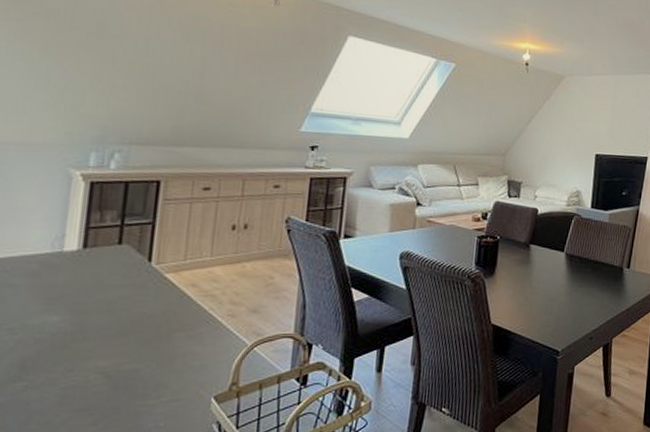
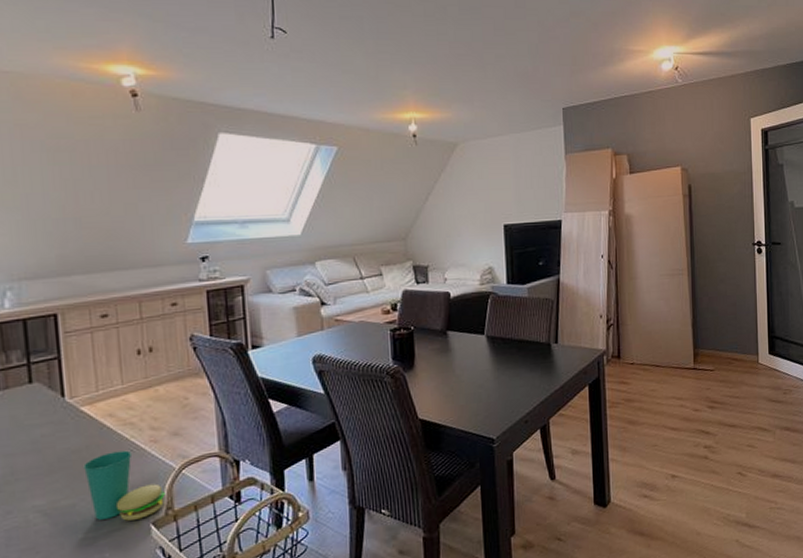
cup: none [155,321,233,392] -> present [83,450,165,521]

